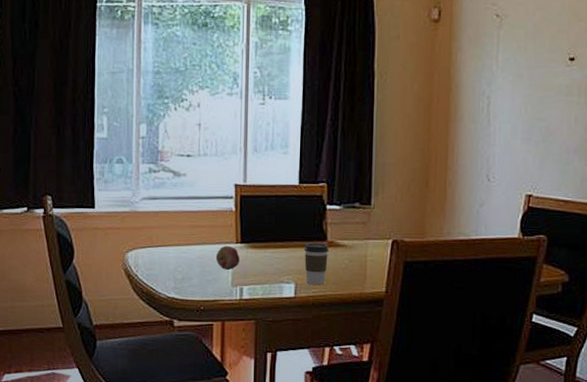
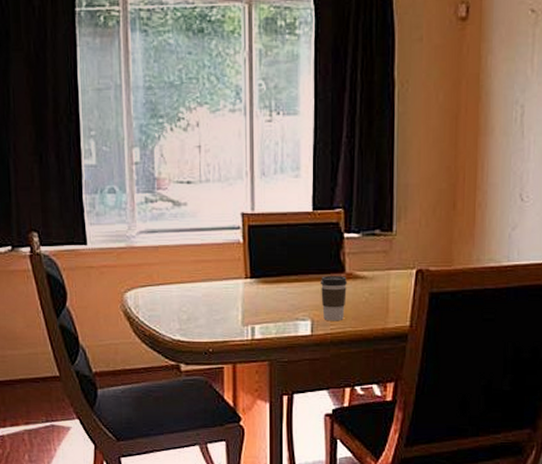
fruit: present [215,245,240,271] -> none [223,281,250,309]

